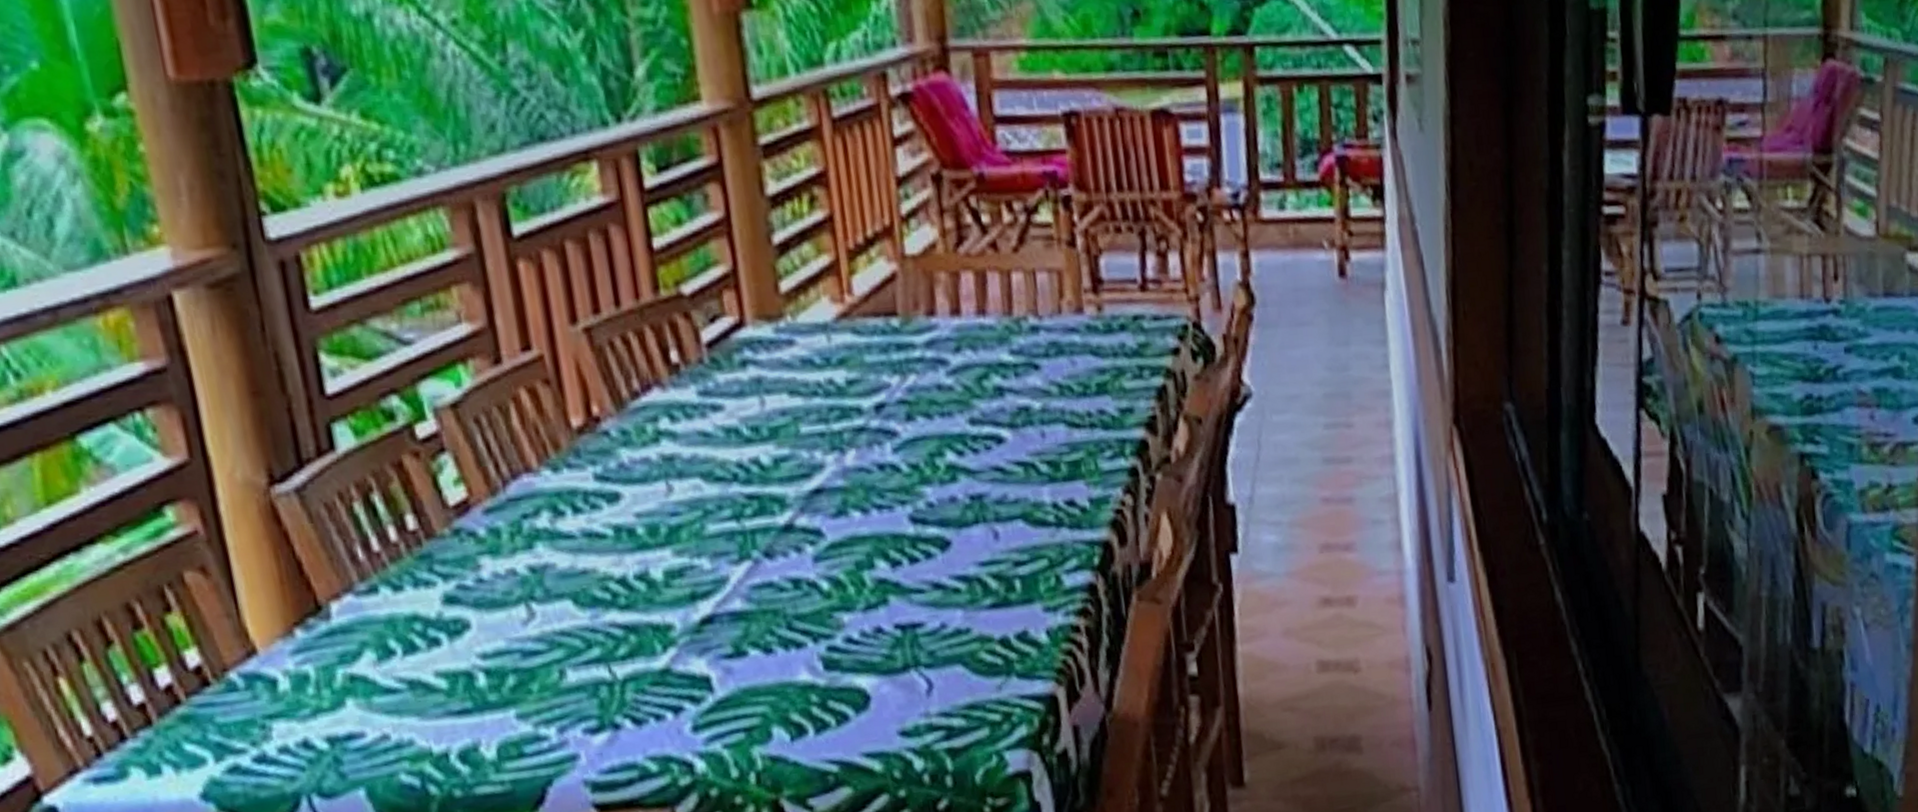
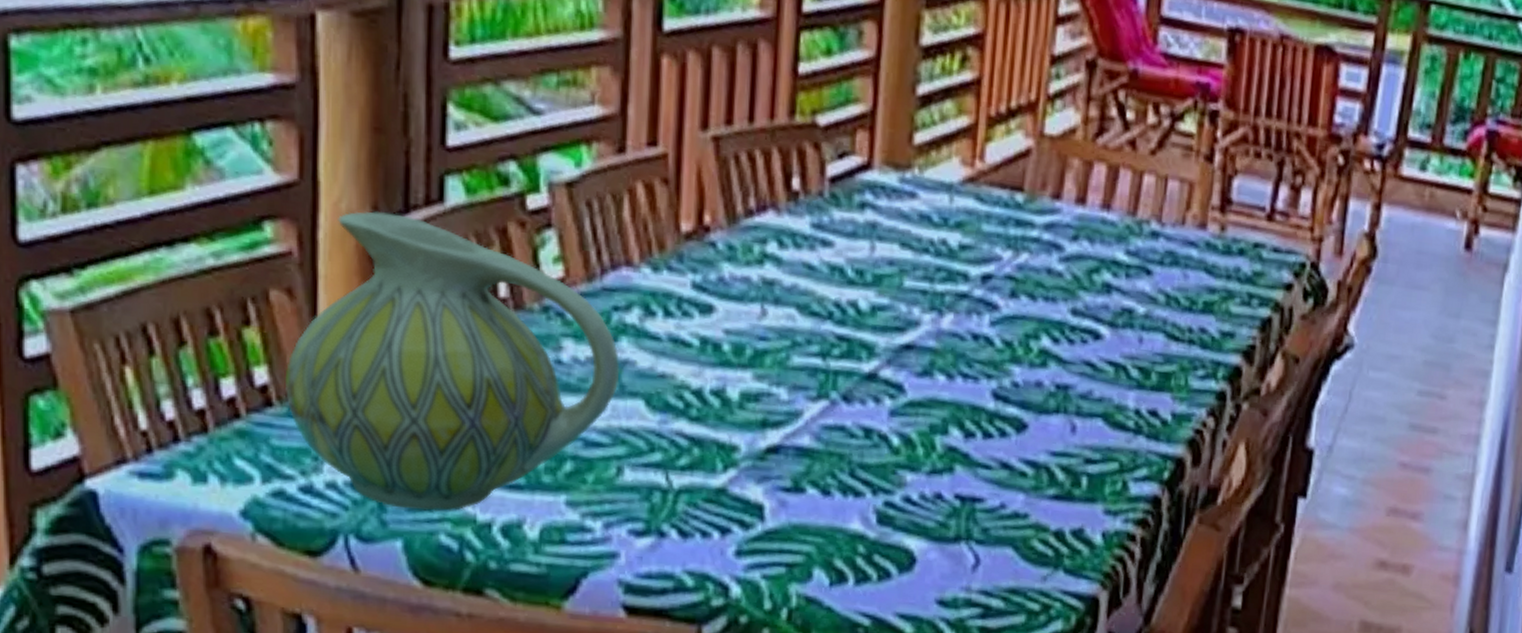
pitcher: none [215,470,543,758] -> present [285,211,620,511]

